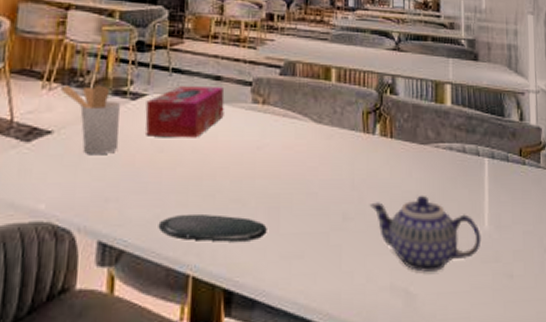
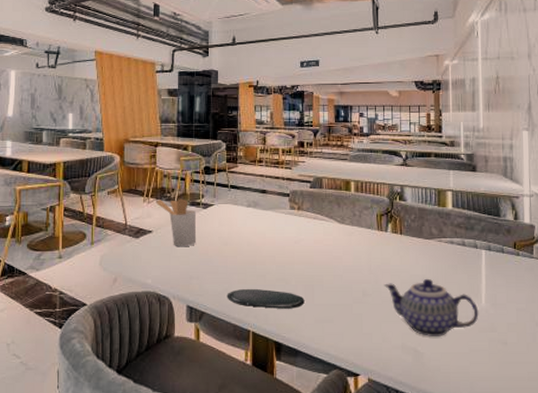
tissue box: present [145,86,225,138] -> none [213,198,269,235]

